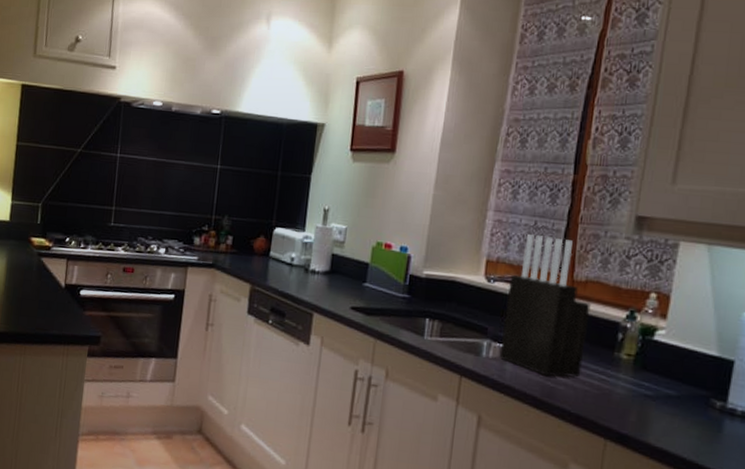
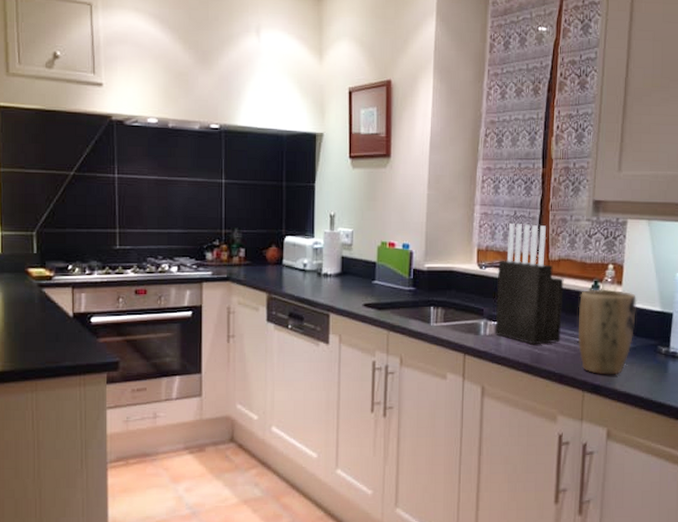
plant pot: none [602,319,685,427] -> present [577,289,636,375]

